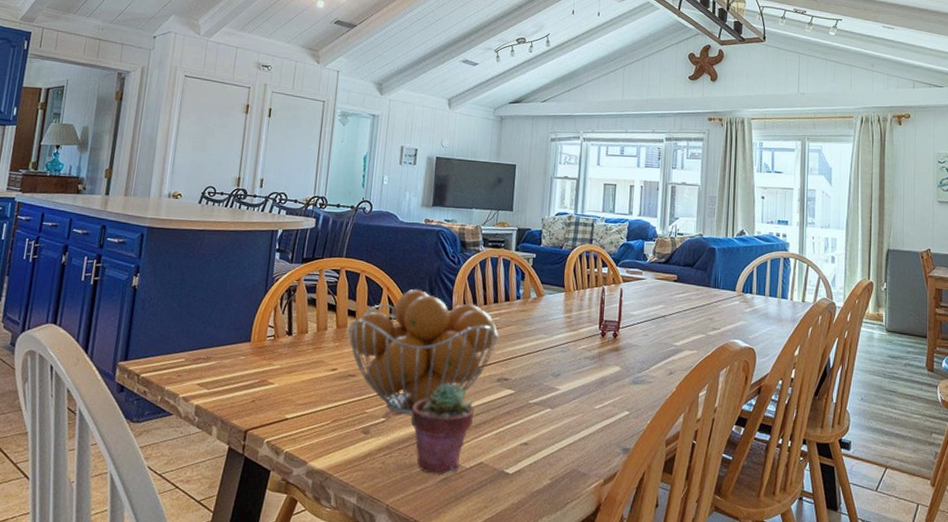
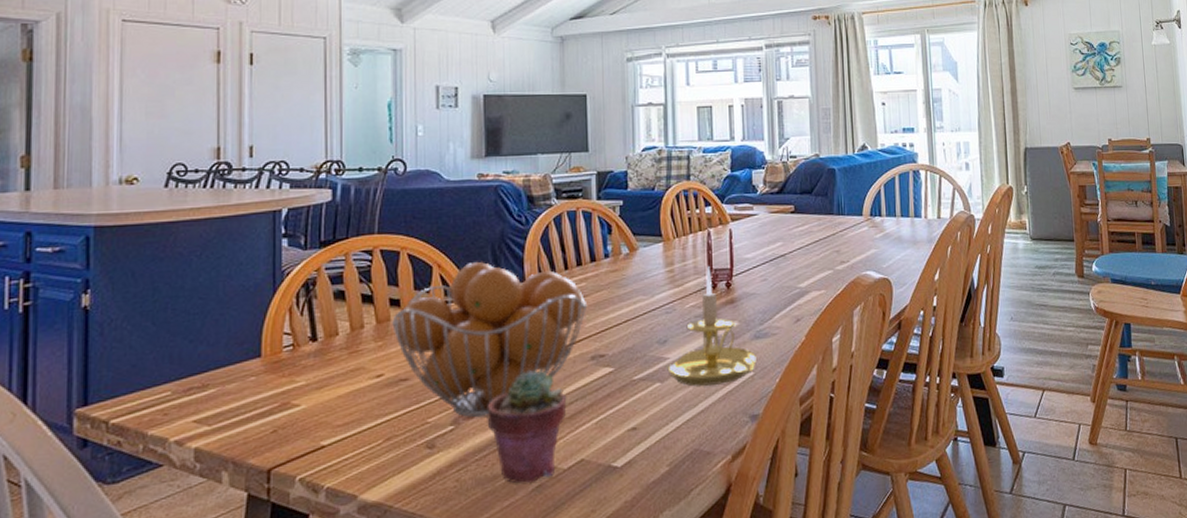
candle holder: none [556,317,633,418] -> present [666,266,757,387]

